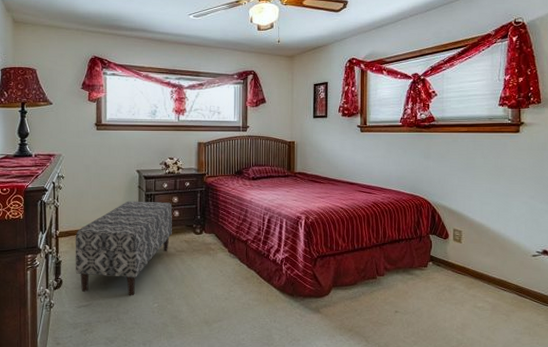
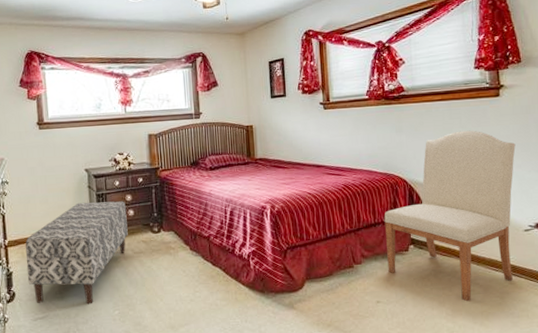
chair: none [407,161,530,317] -> present [384,130,516,302]

